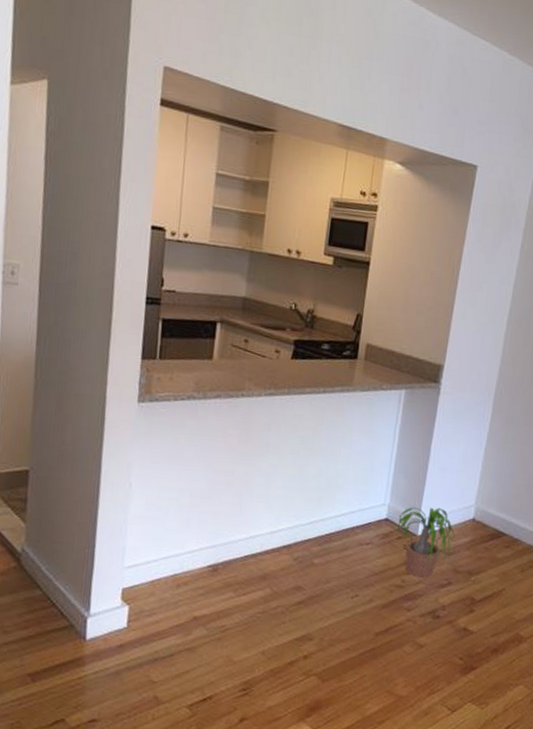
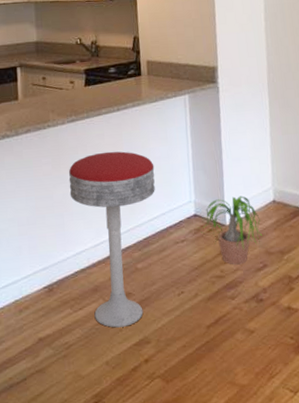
bar stool: none [253,435,353,620] -> present [68,151,155,328]

